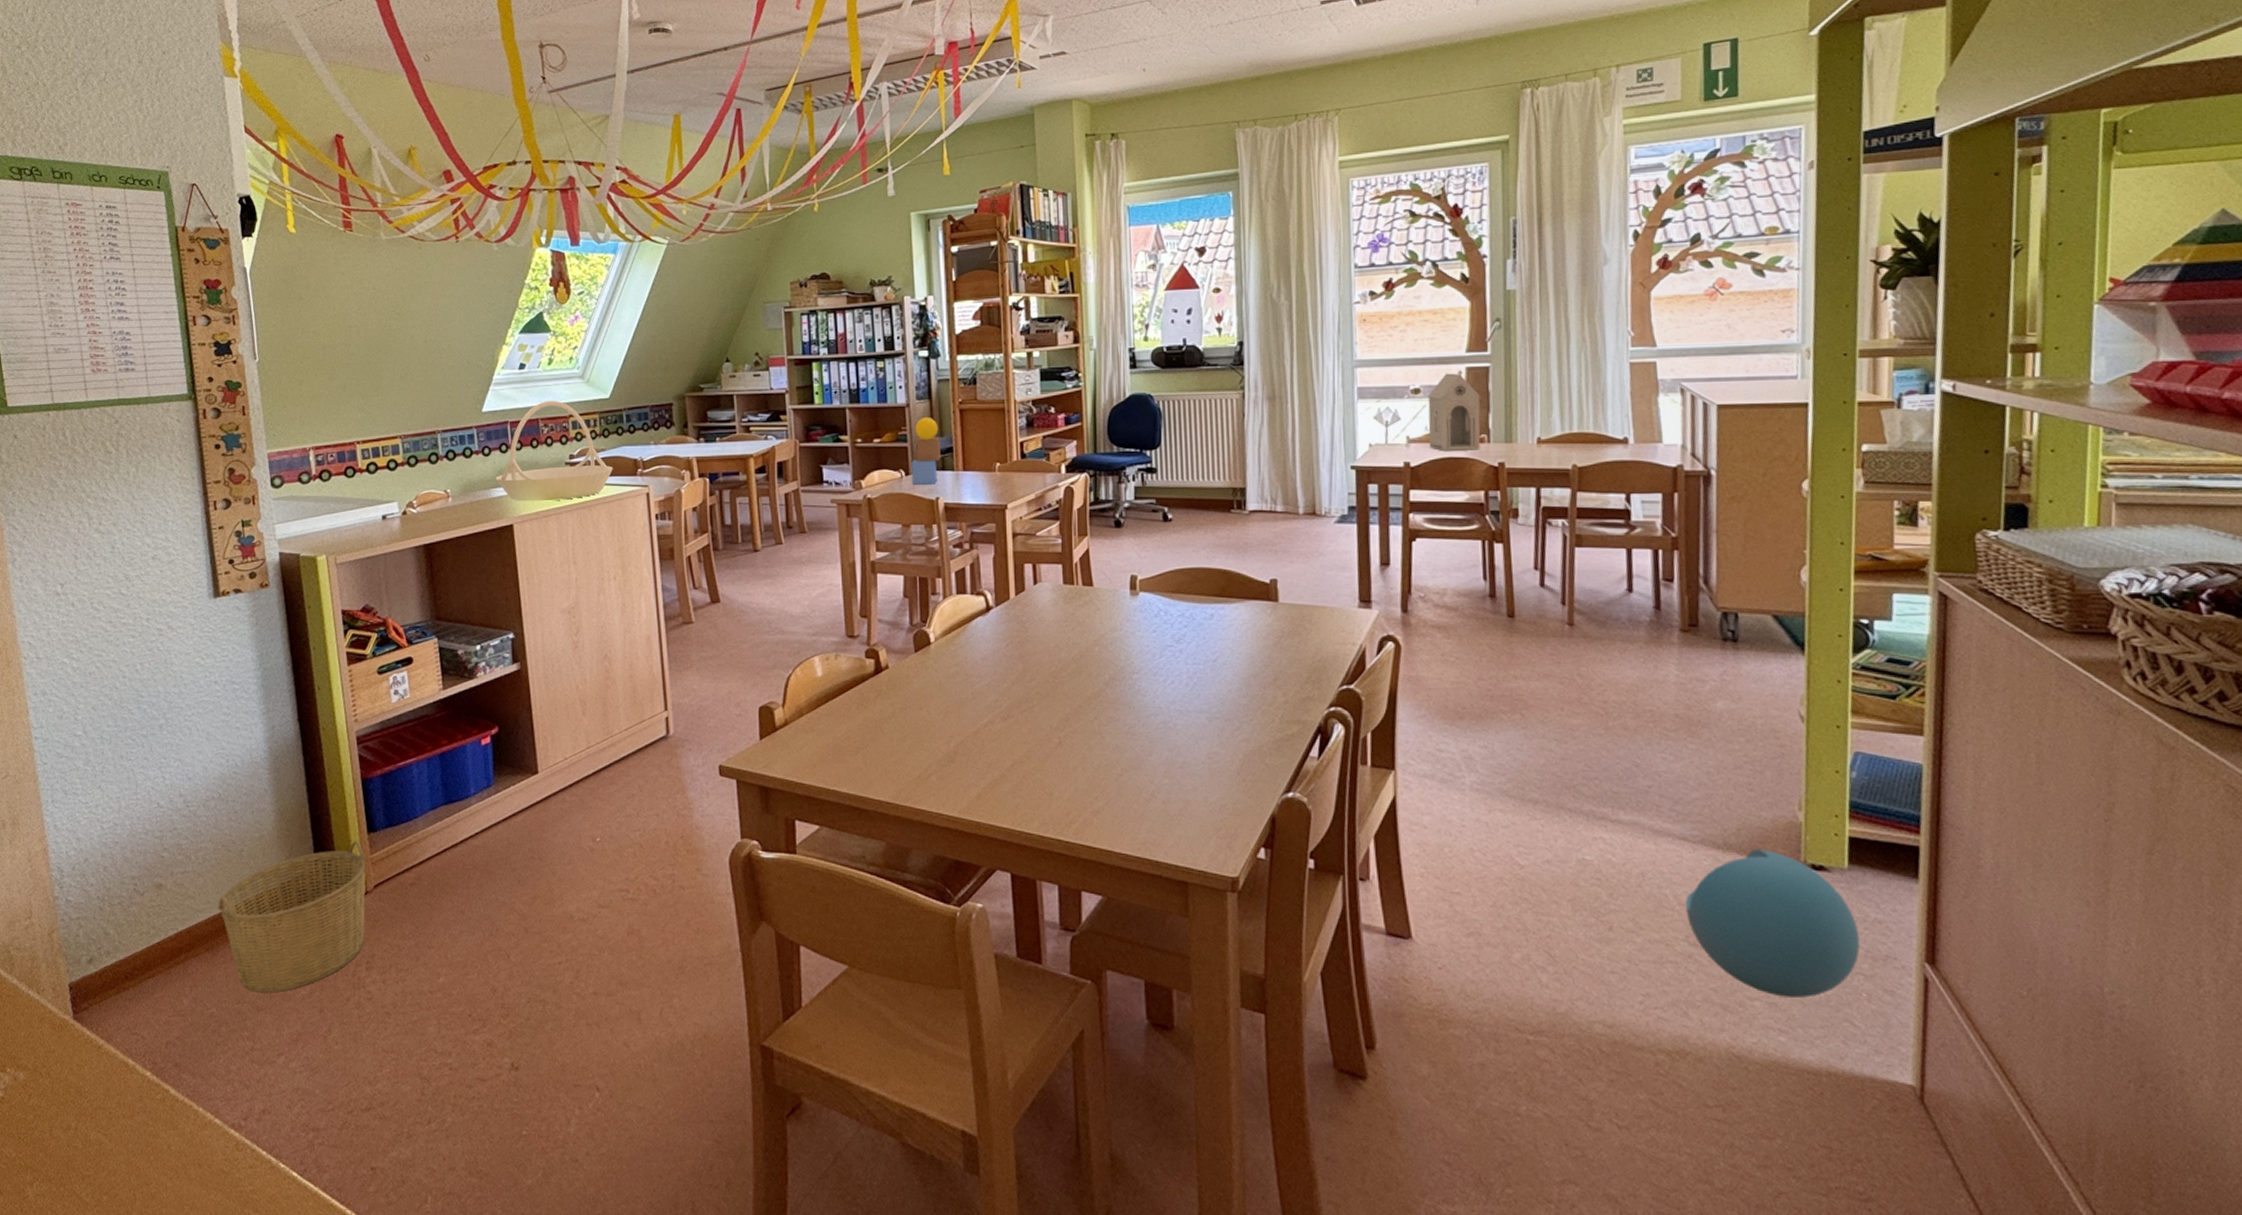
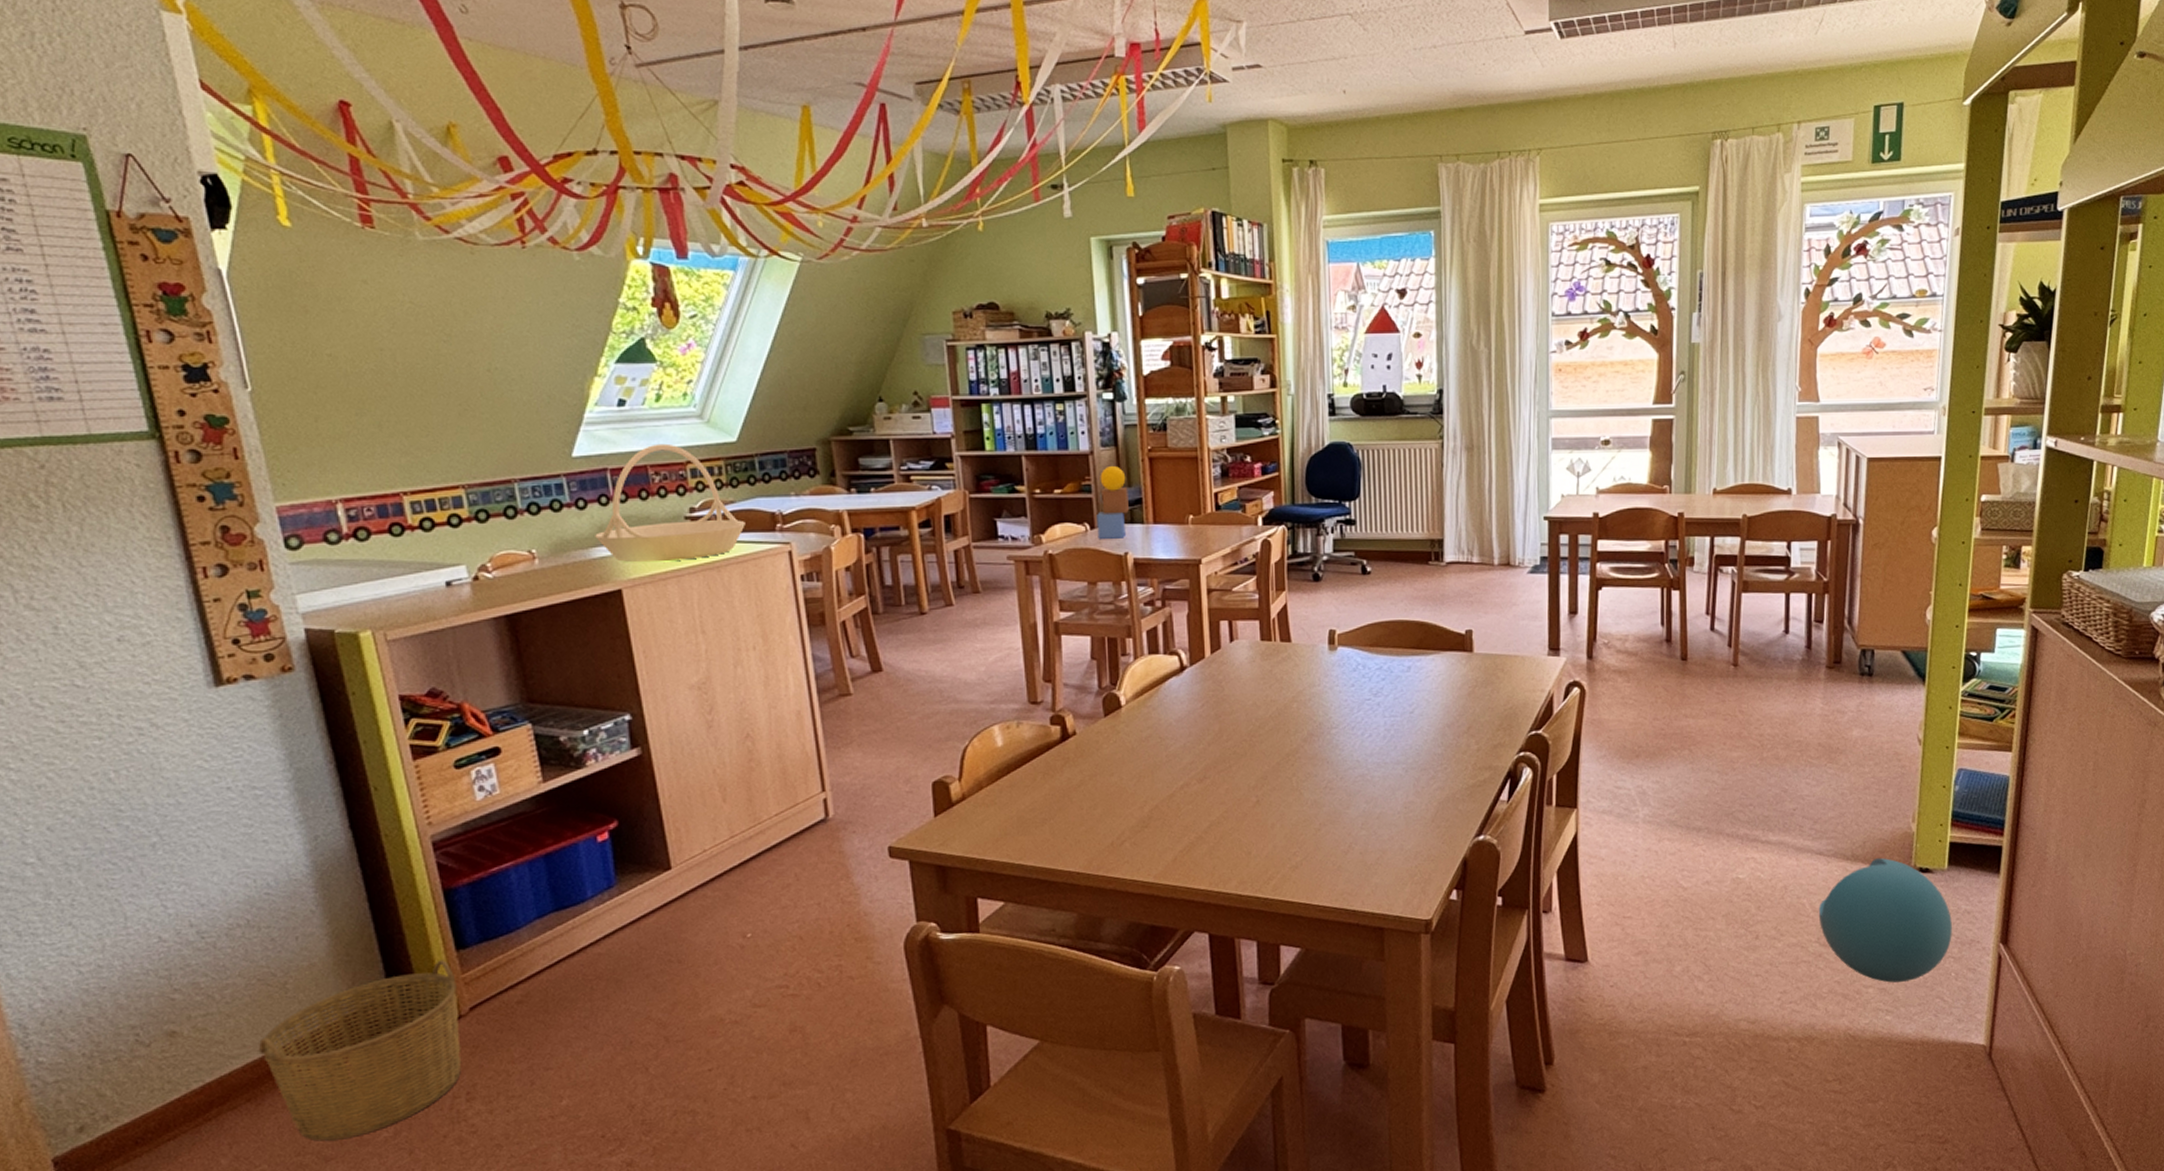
dollhouse: present [1426,370,1481,451] -> none [1615,422,1664,502]

